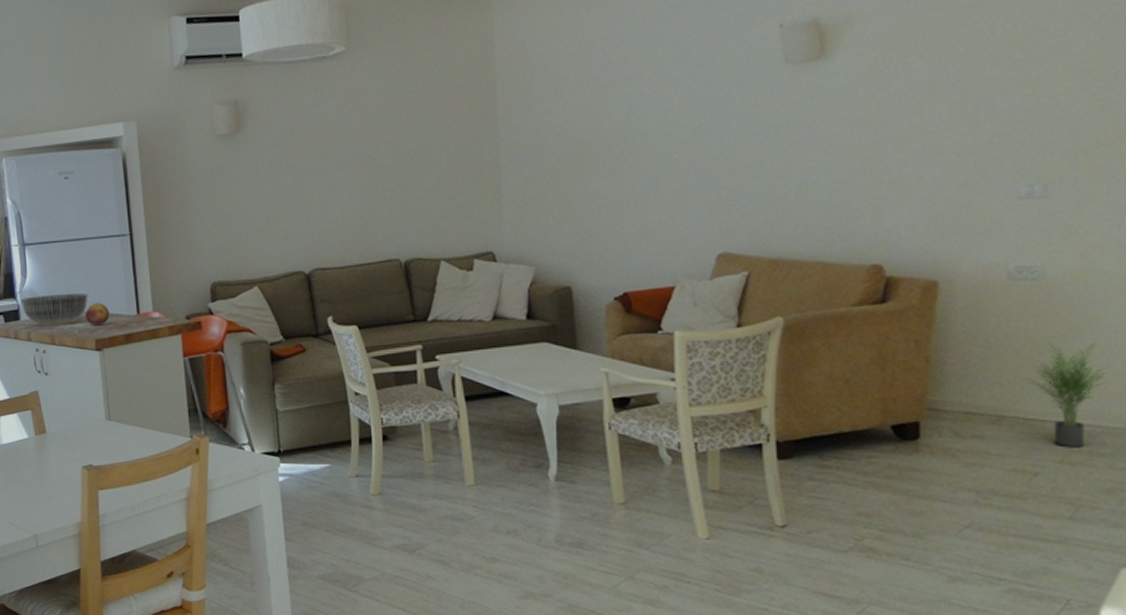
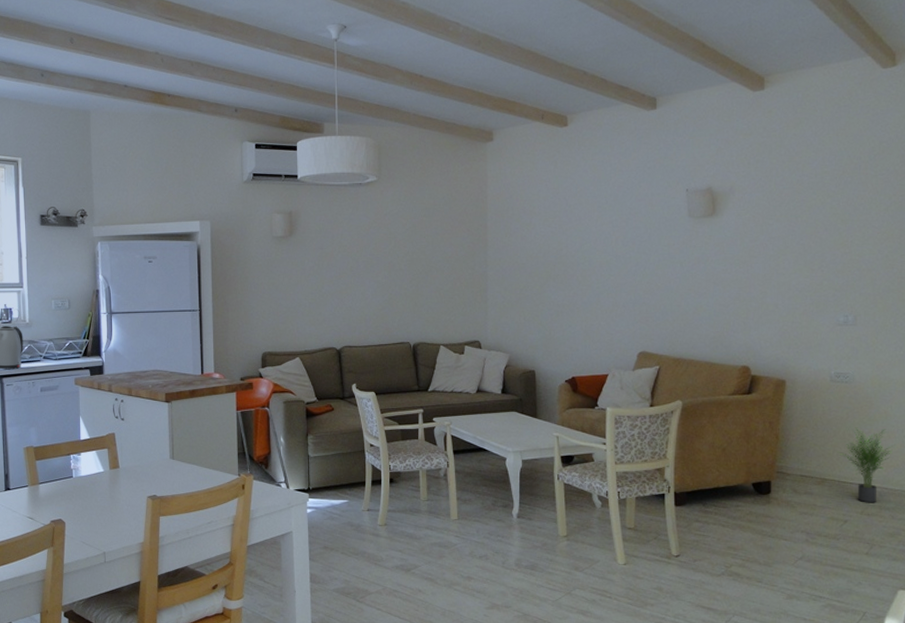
bowl: present [20,293,88,327] -> none [105,355,162,381]
fruit: present [84,302,110,326] -> none [158,363,178,382]

